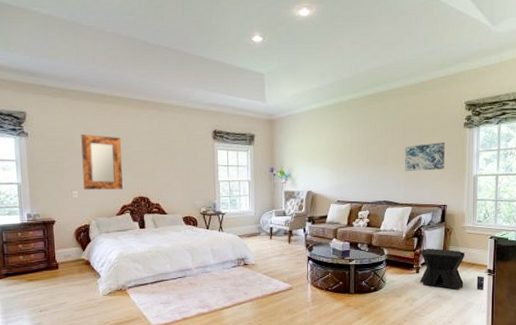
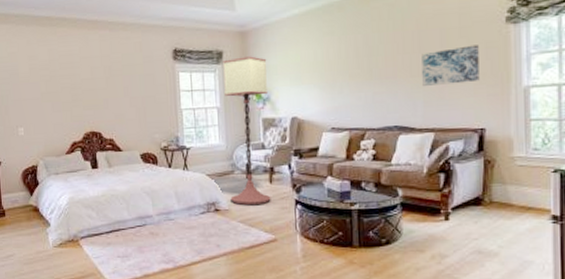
home mirror: present [81,134,123,190] -> none [26,62,72,126]
floor lamp: none [254,140,290,261] -> present [223,56,271,206]
side table: present [419,248,484,290] -> none [449,186,547,244]

